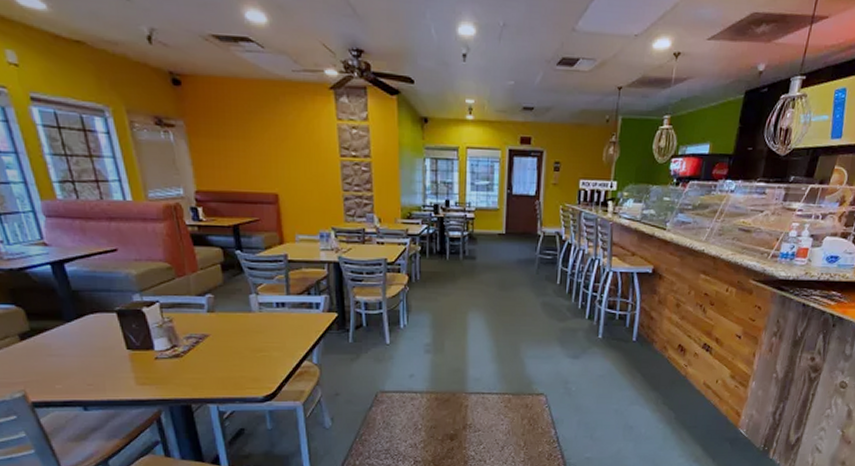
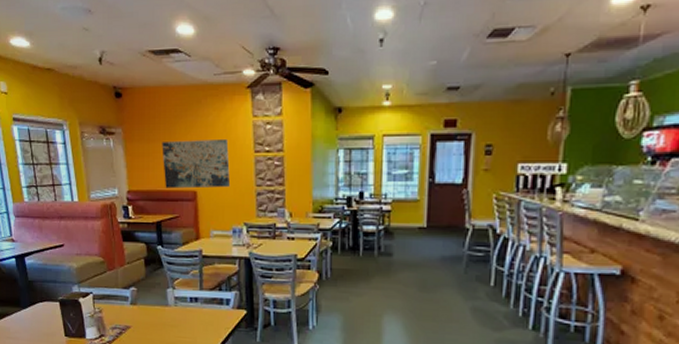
wall art: none [234,139,316,191] -> present [162,138,231,189]

